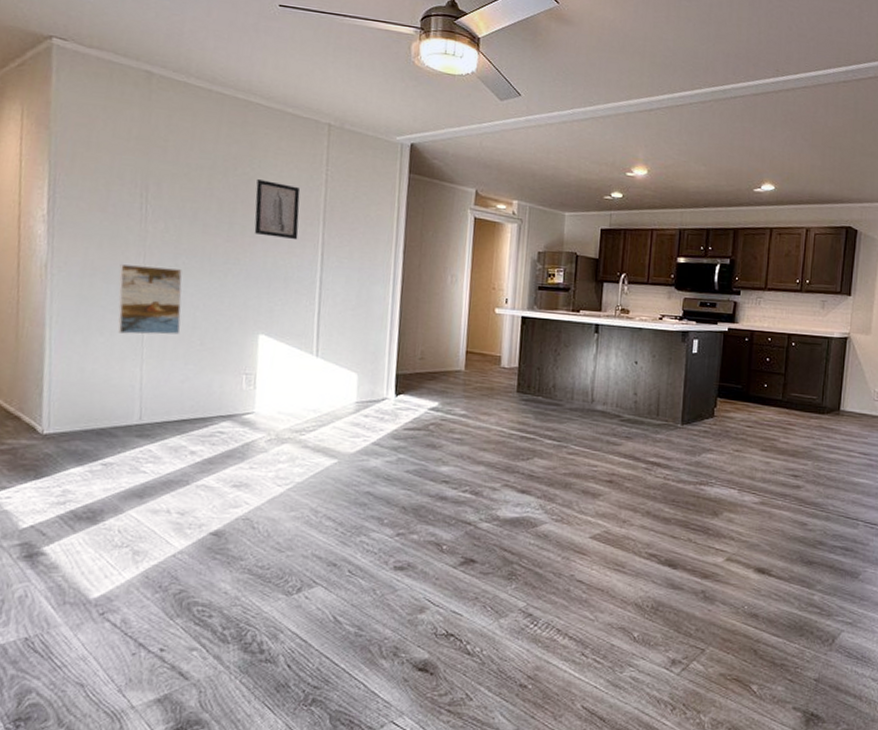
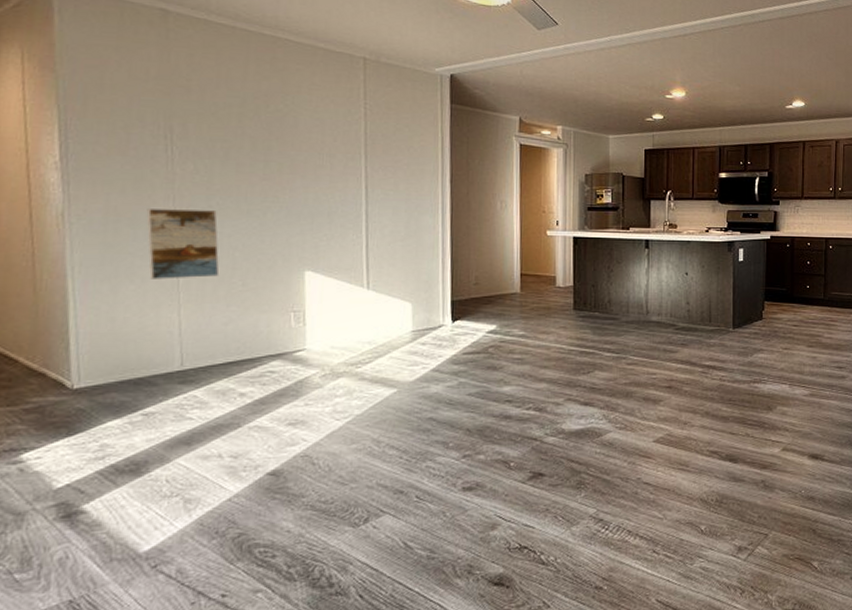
wall art: present [254,180,301,240] -> none [291,116,340,175]

